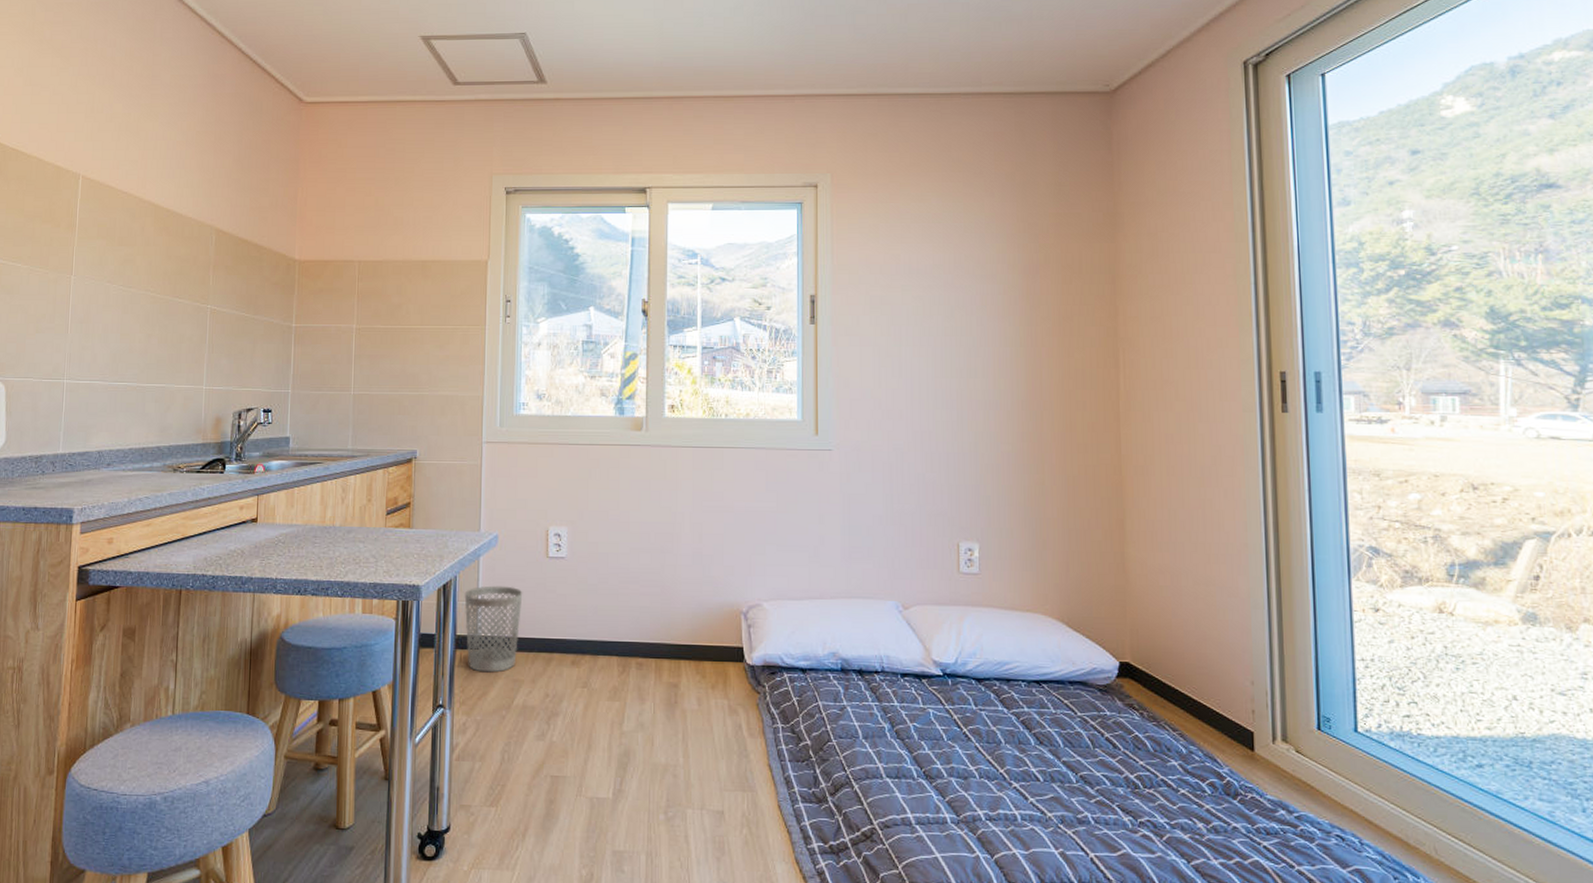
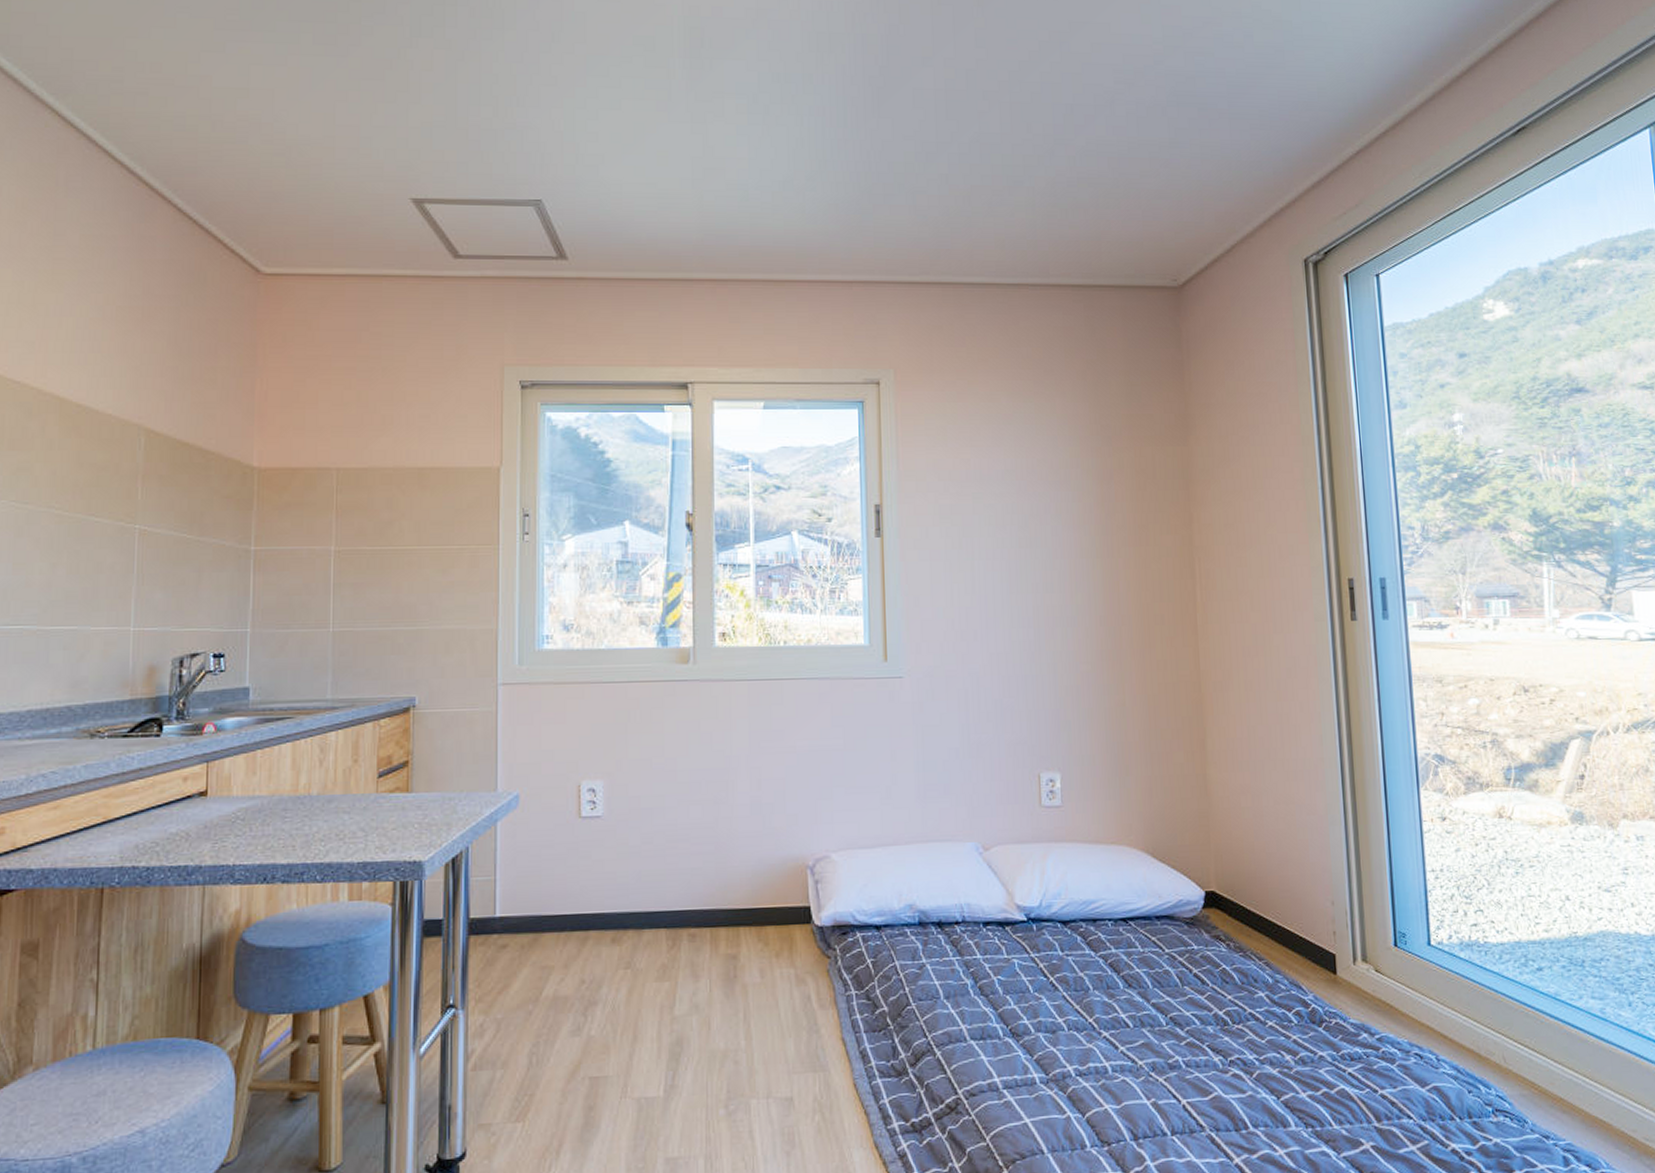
wastebasket: present [464,585,523,673] -> none [478,854,551,961]

